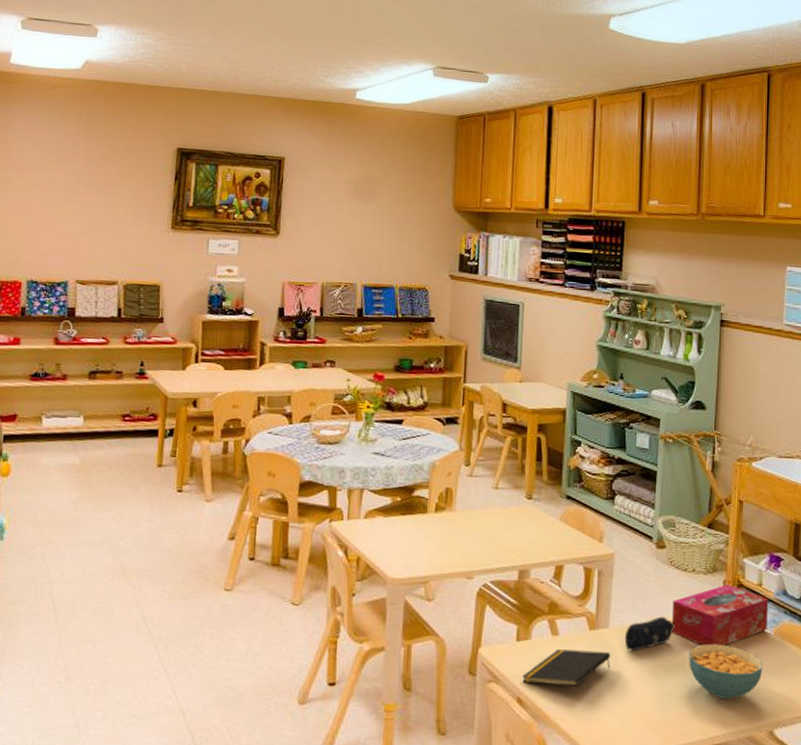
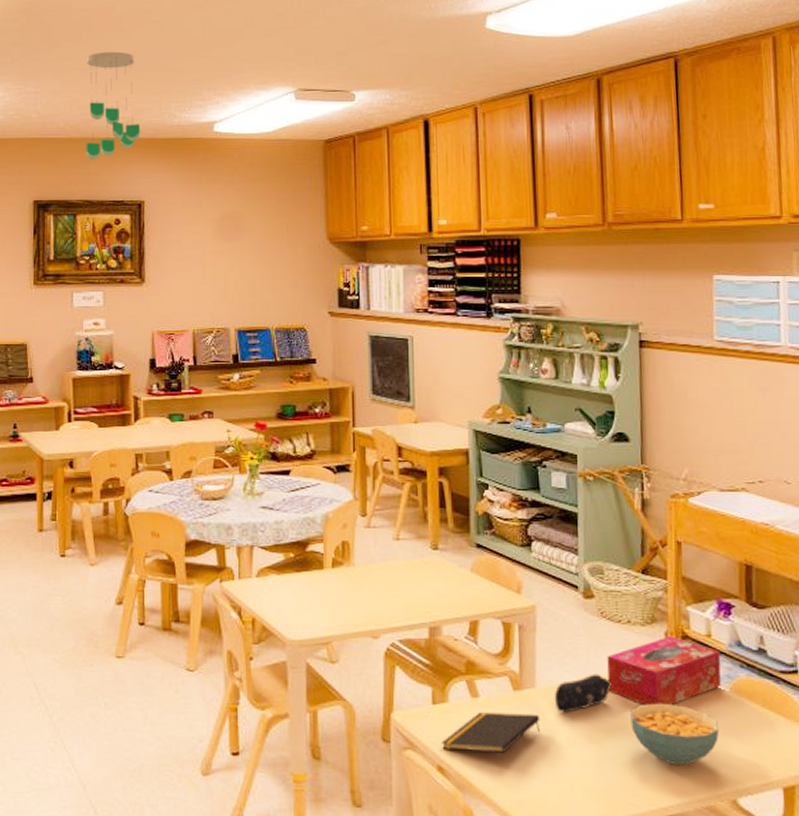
ceiling mobile: none [232,12,287,115] -> present [86,51,141,161]

